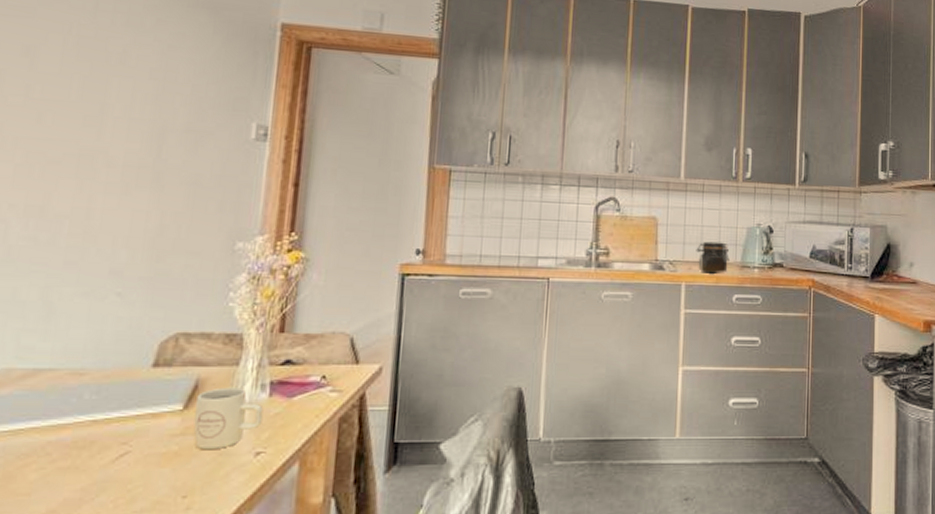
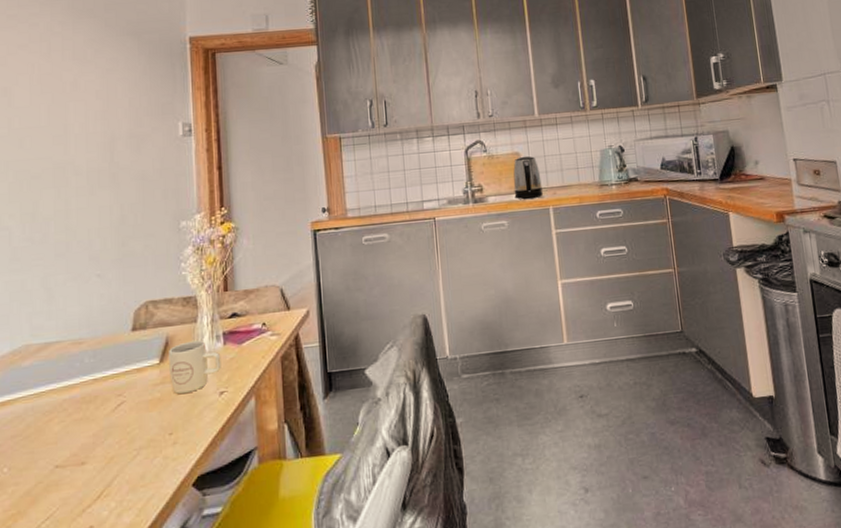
kettle: none [644,222,677,271] -> present [513,155,543,199]
jar: present [696,241,730,274] -> none [557,166,589,196]

